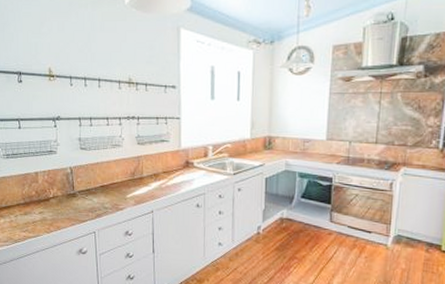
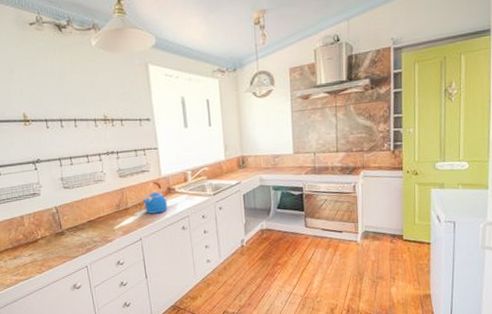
kettle: none [159,153,184,187] -> present [143,182,168,214]

